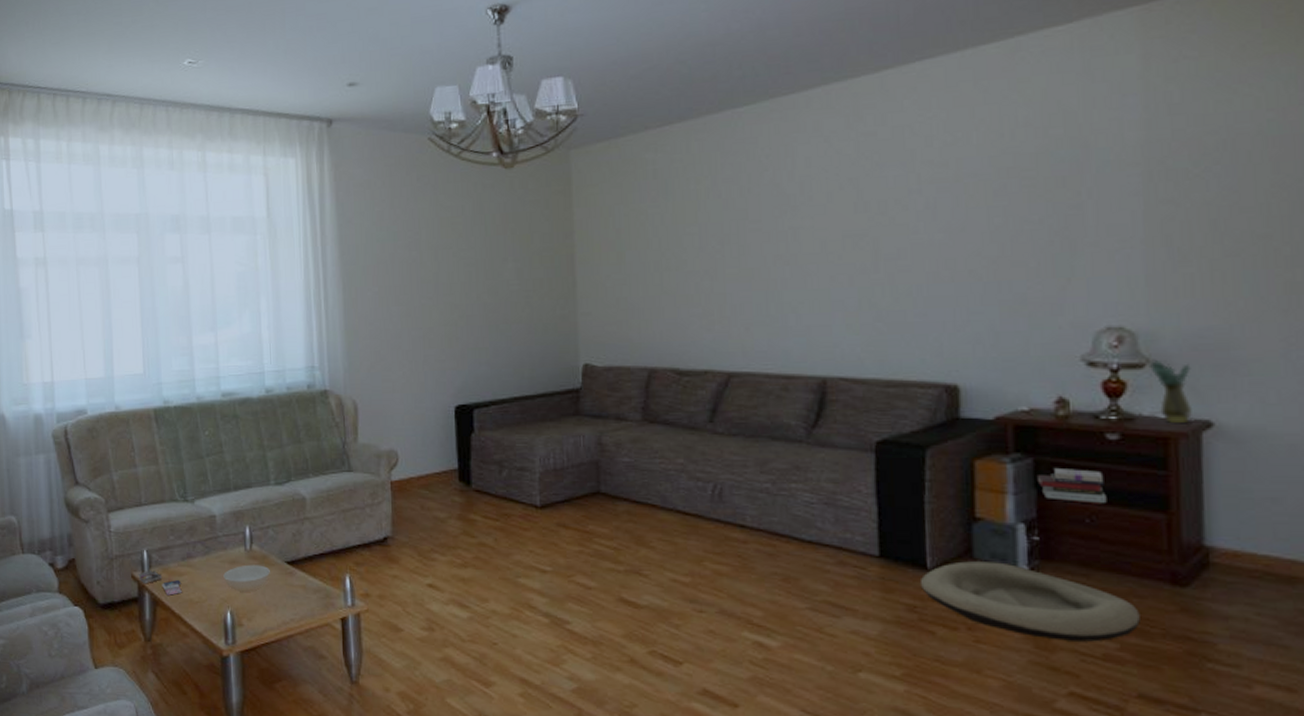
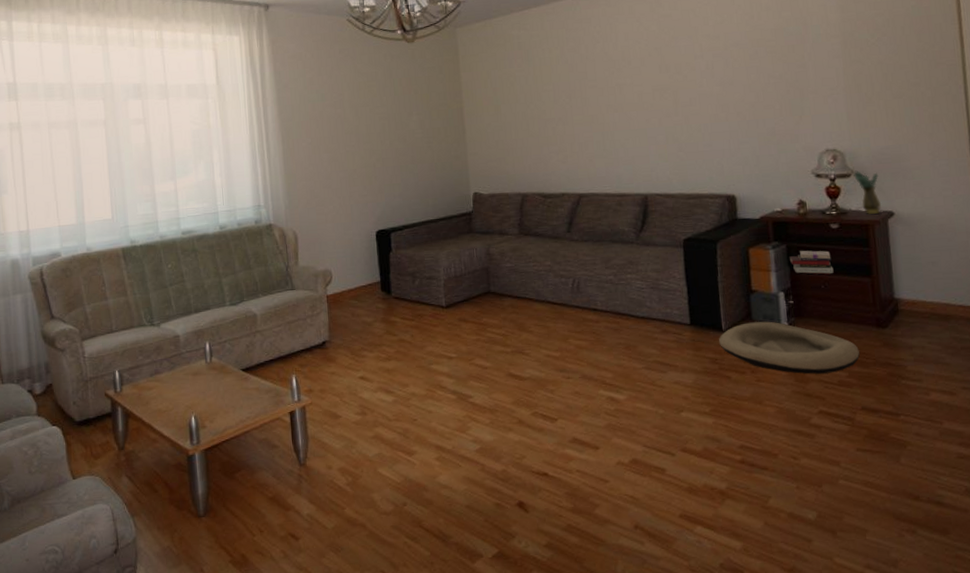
magazine: present [138,570,182,595] -> none [111,388,151,408]
bowl: present [223,564,270,593] -> none [187,374,228,399]

